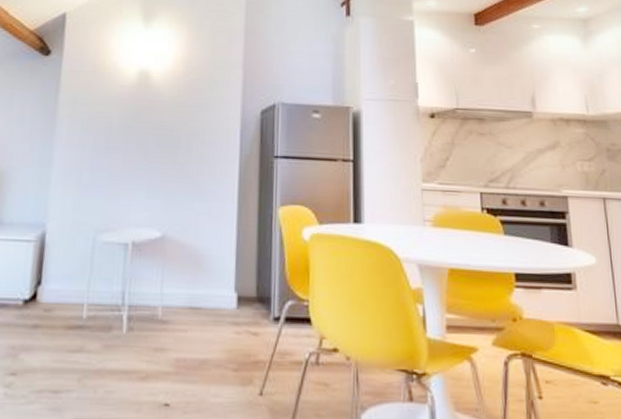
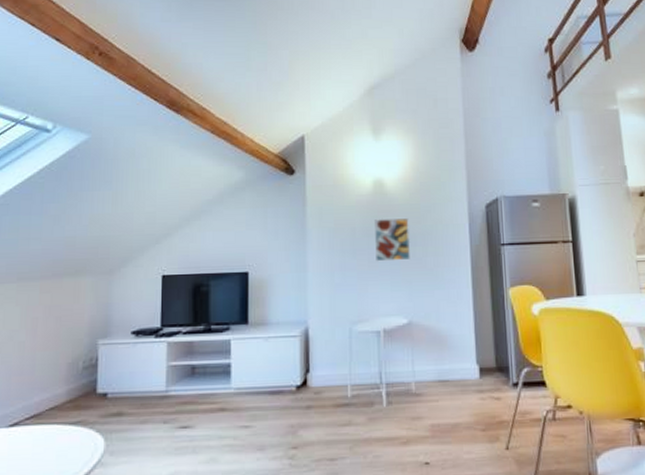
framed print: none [132,114,174,165] -> present [375,218,411,262]

